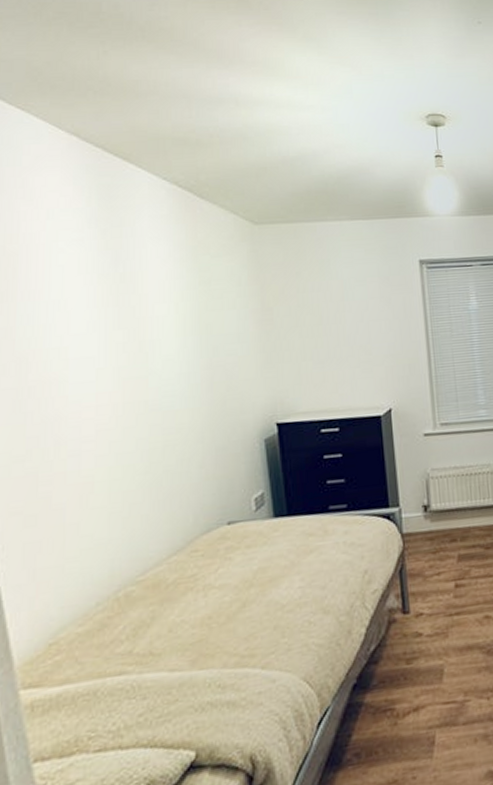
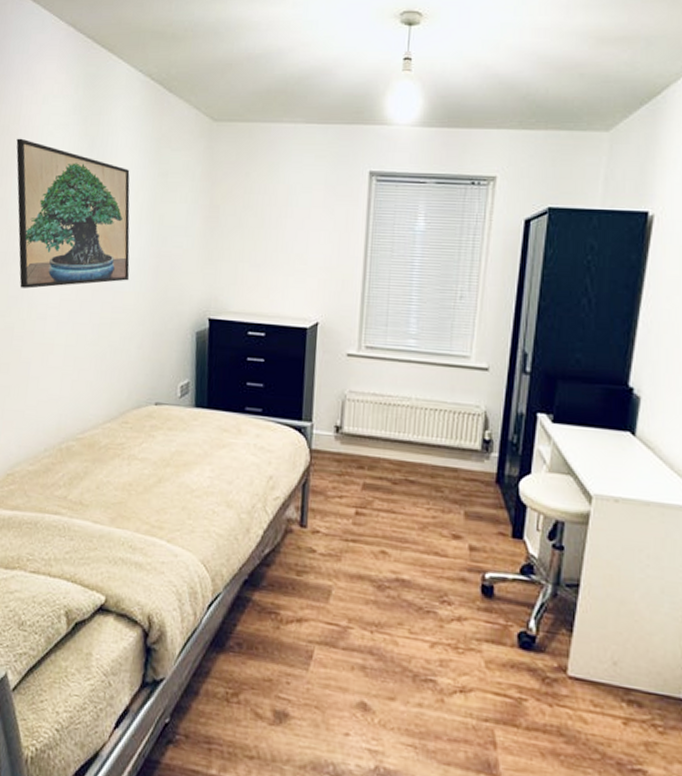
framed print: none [17,258,180,426] -> present [16,138,130,289]

